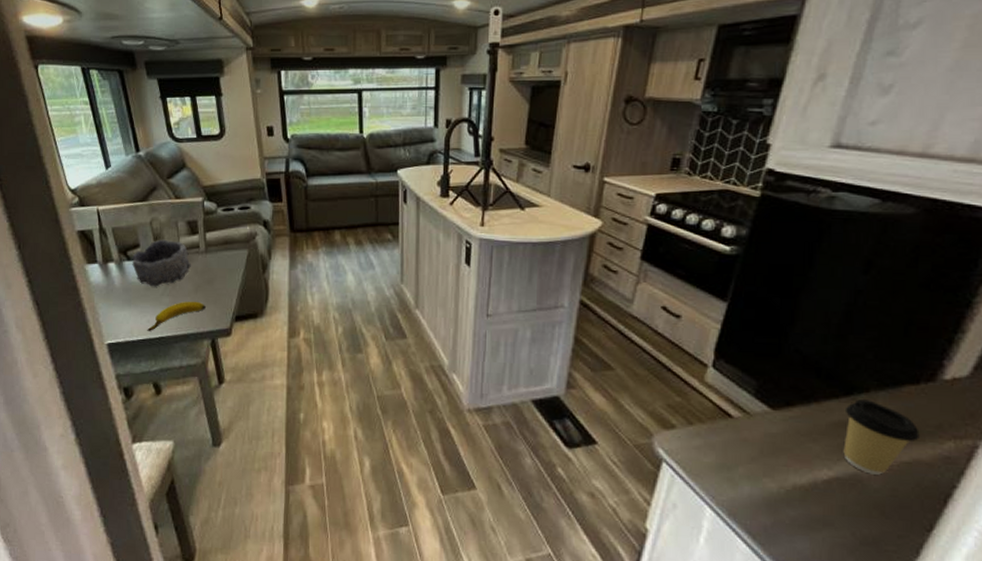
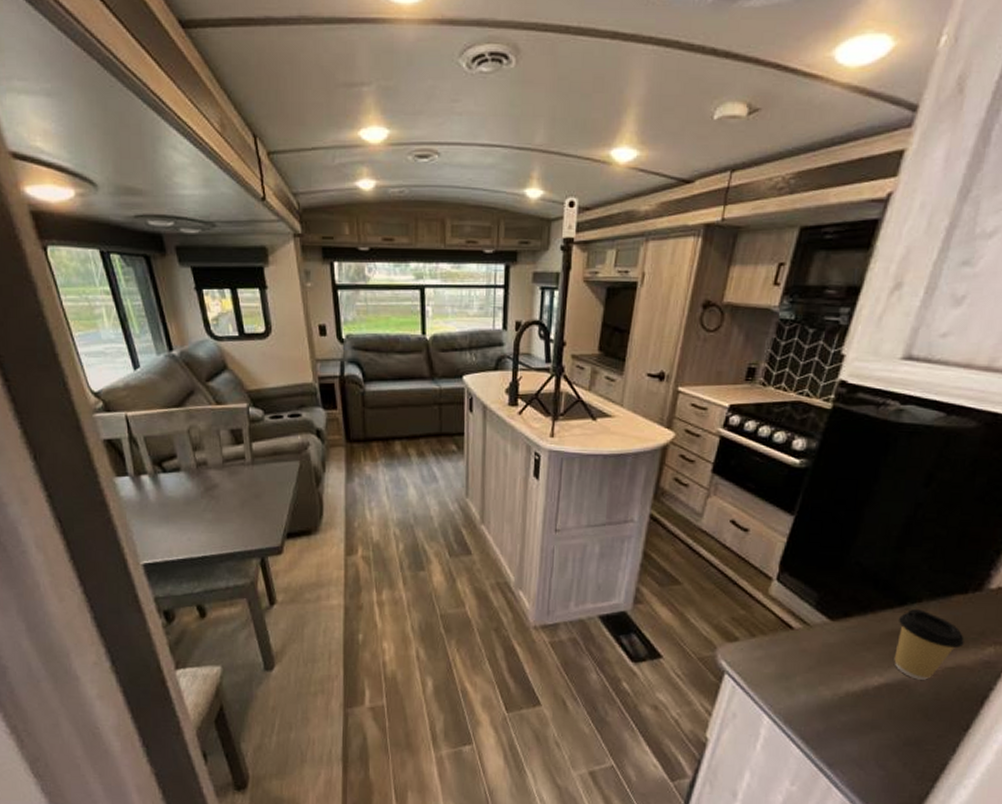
bowl: present [132,239,191,287] -> none [168,449,236,502]
banana: present [147,301,206,331] -> none [188,517,253,550]

